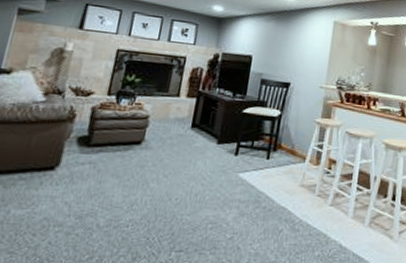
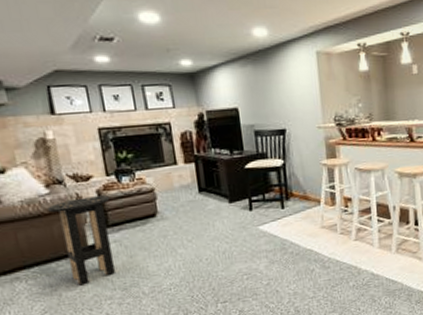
bar stool: none [29,111,103,205] -> present [47,195,116,286]

